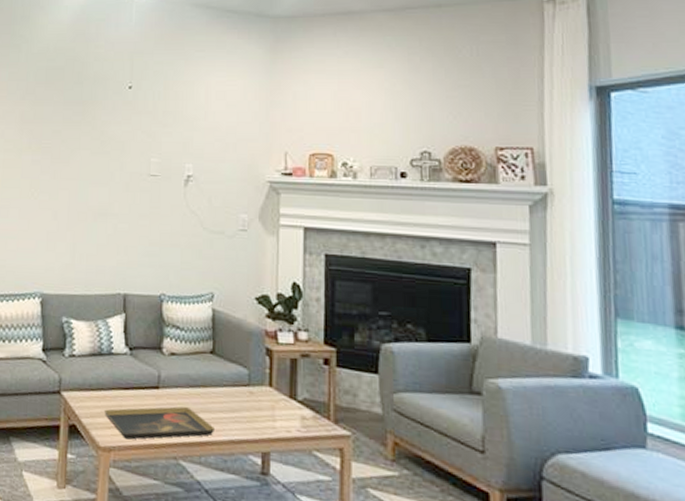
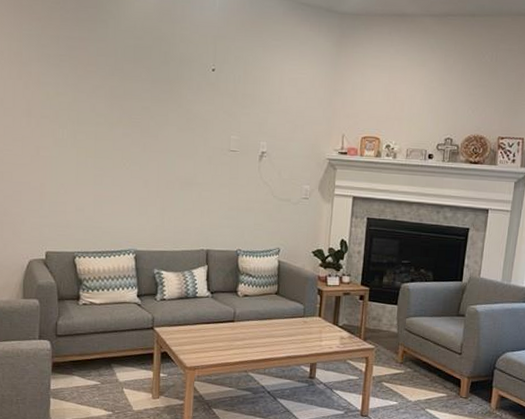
decorative tray: present [104,406,216,440] -> none [190,334,277,360]

